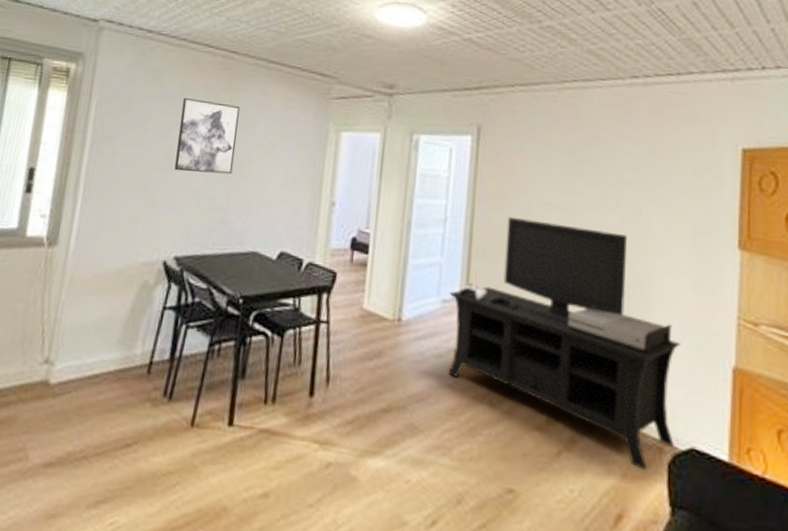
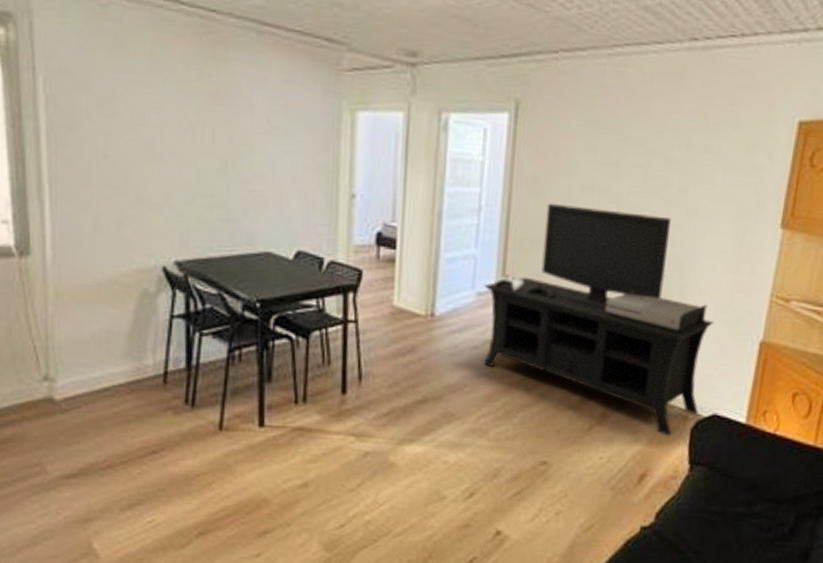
wall art: present [174,98,240,175] -> none [157,72,231,166]

